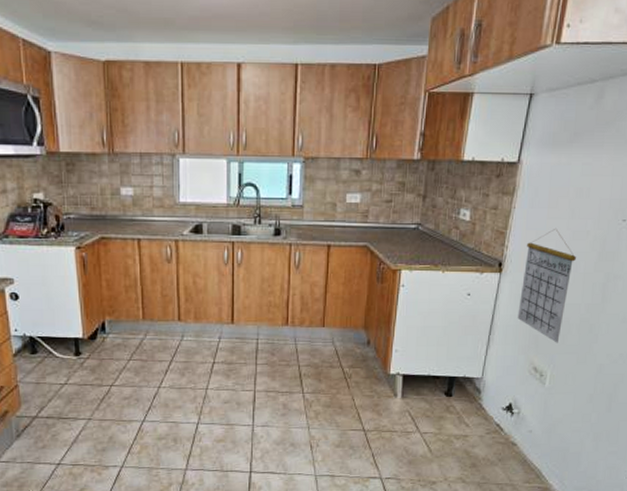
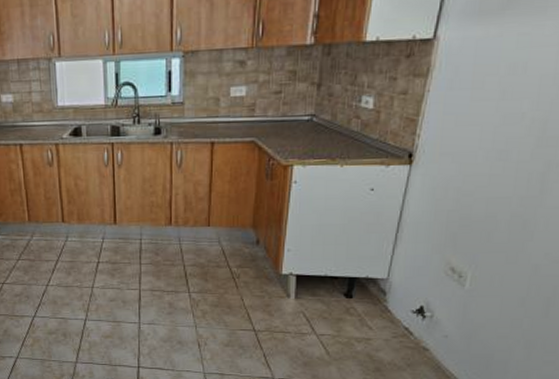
calendar: present [517,229,576,343] -> none [431,112,507,241]

